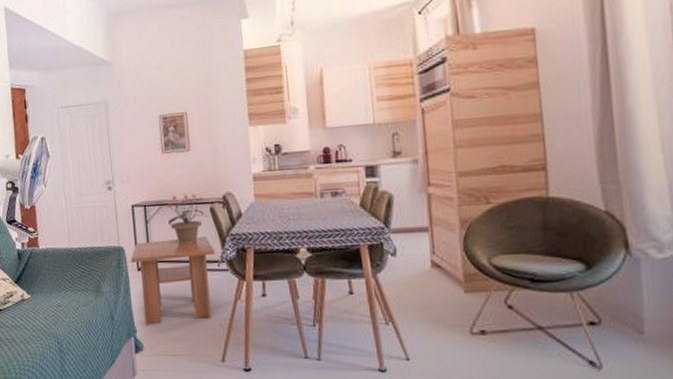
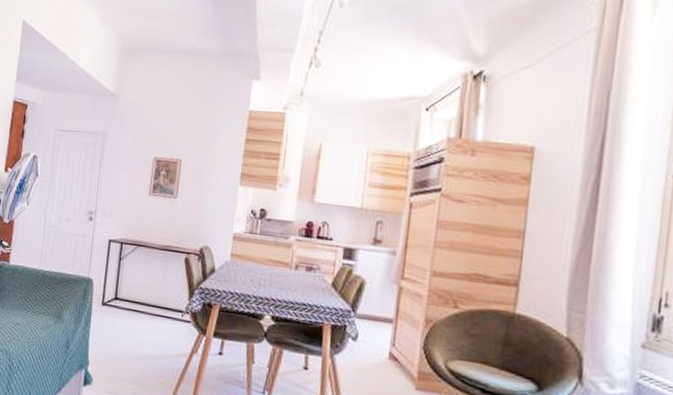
coffee table: present [131,236,215,326] -> none [97,278,182,366]
potted plant: present [166,193,208,244] -> none [140,238,182,289]

